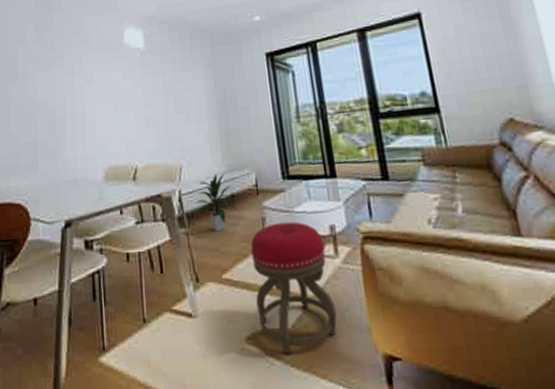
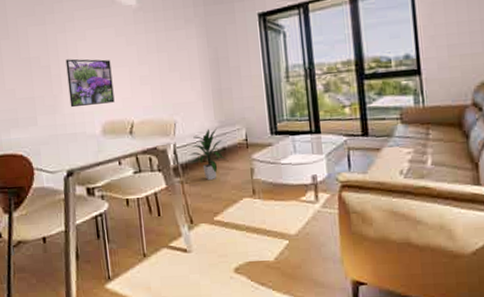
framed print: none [71,101,119,152] -> present [65,59,115,108]
stool: present [250,221,337,354] -> none [240,172,315,281]

